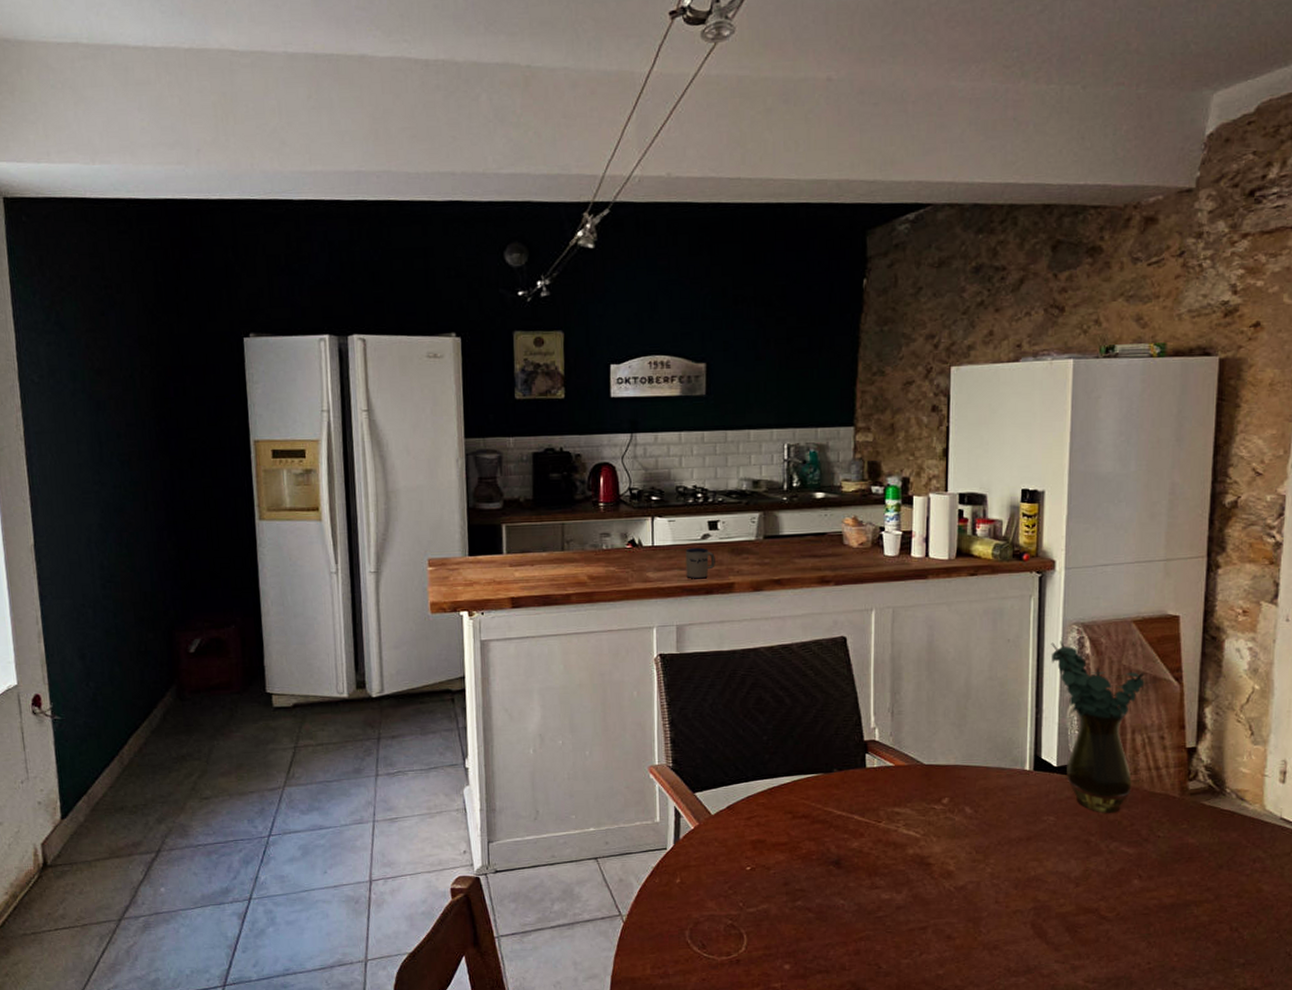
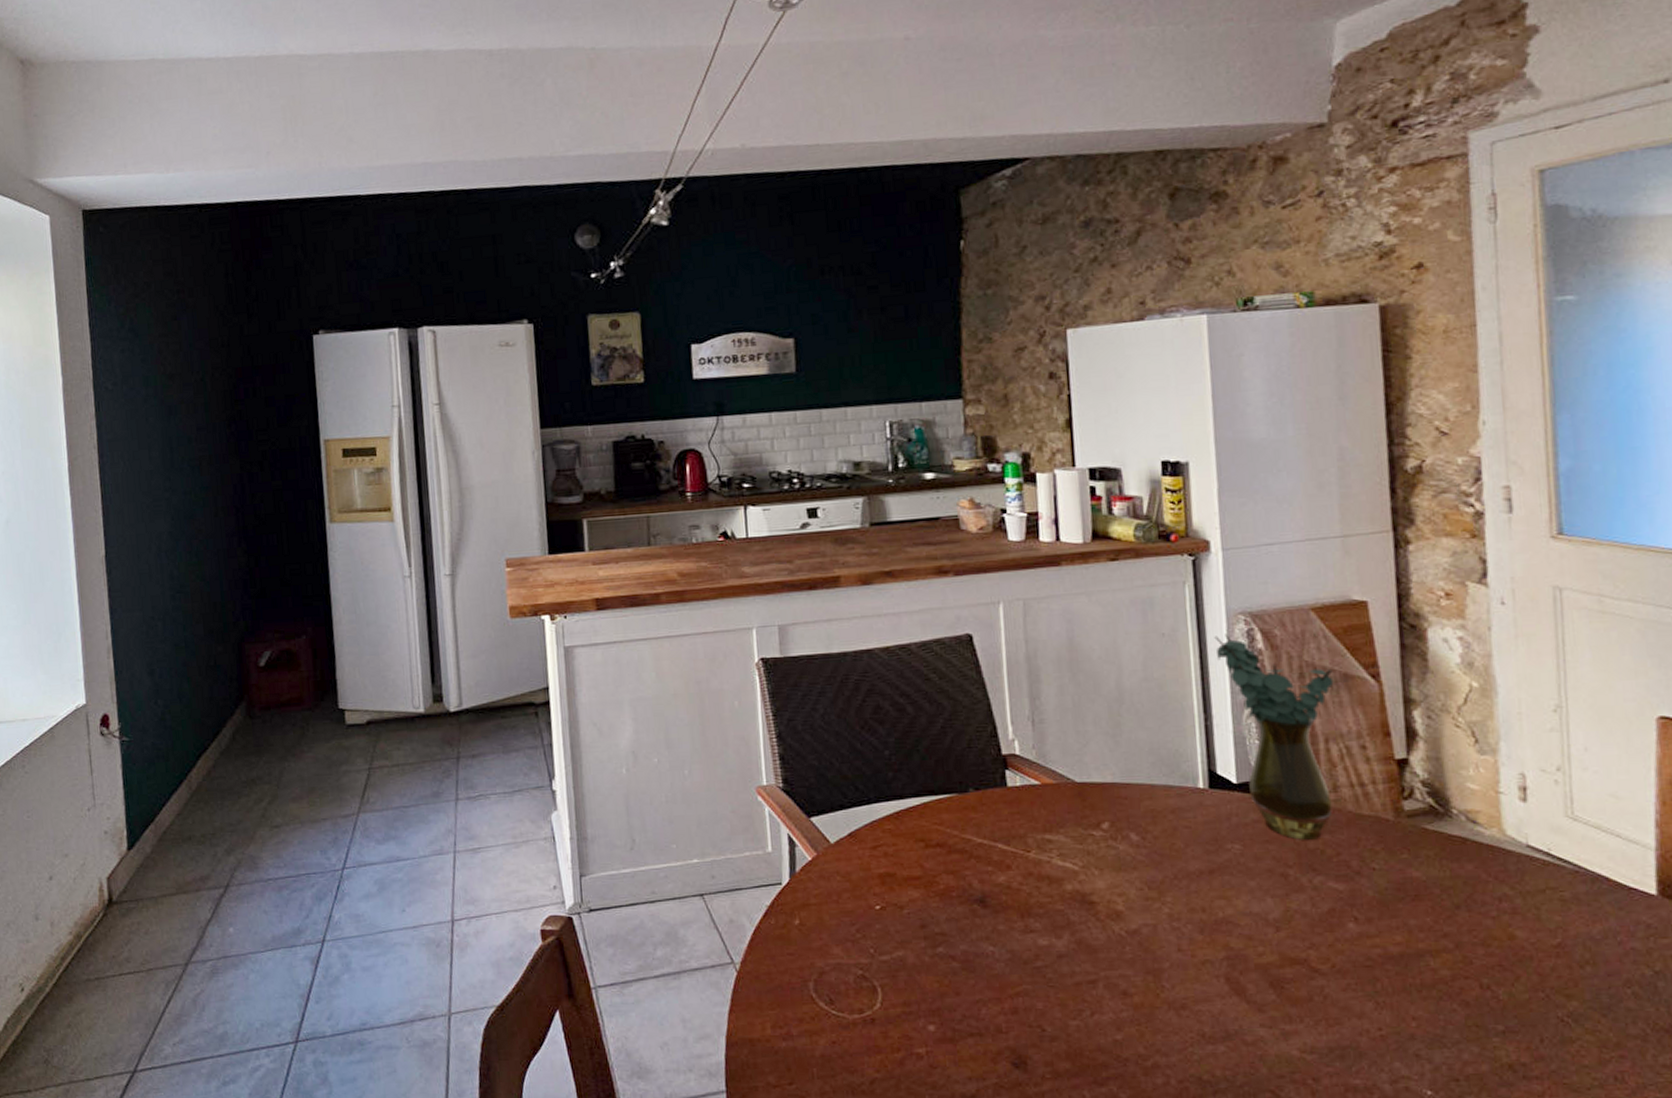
mug: present [685,547,715,580] -> none [783,538,818,574]

